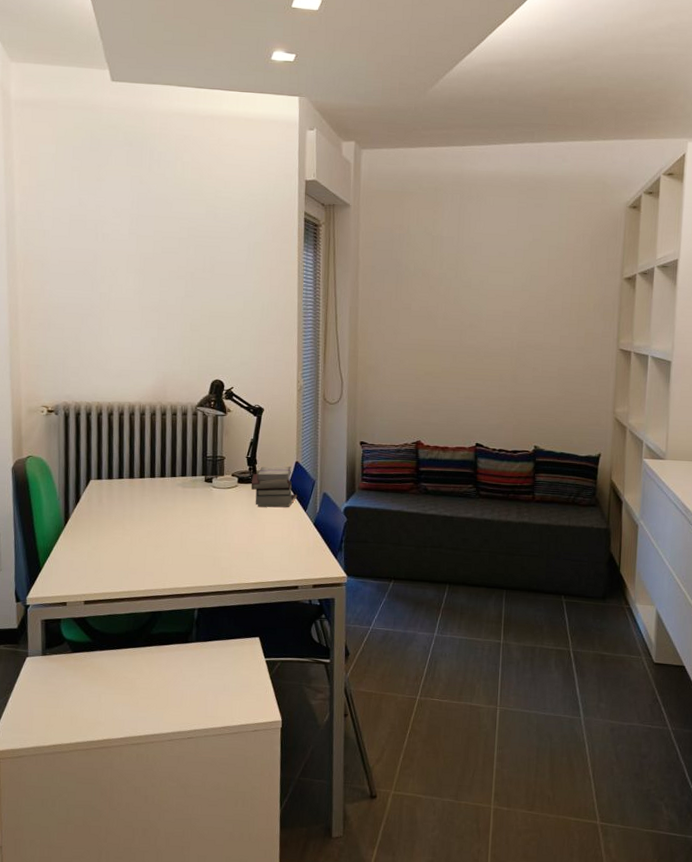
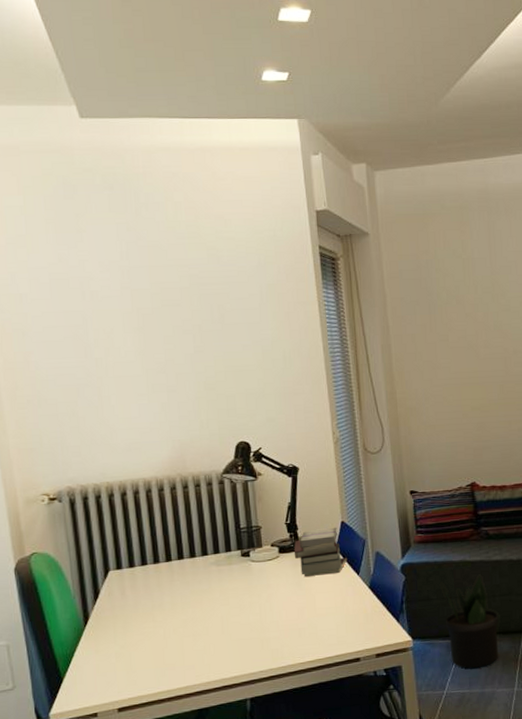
planter: none [378,526,428,610] -> present [440,575,499,668]

